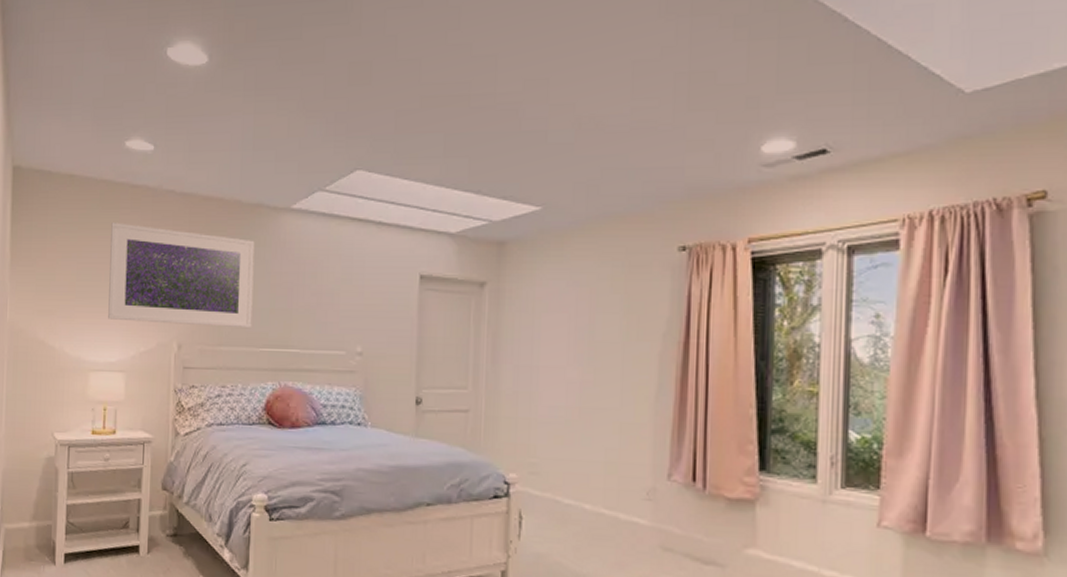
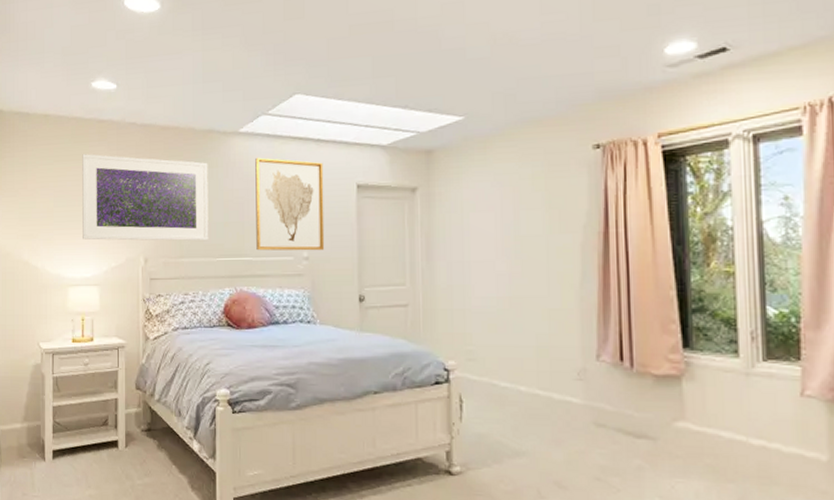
wall art: none [305,238,384,346] -> present [255,157,325,251]

